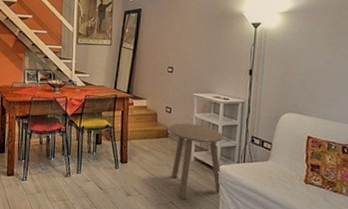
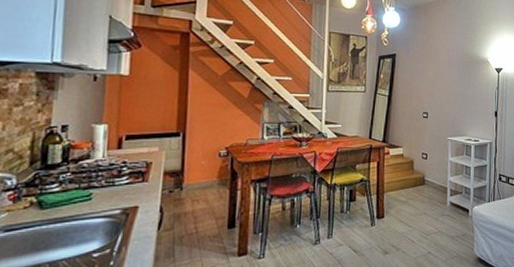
side table: present [168,123,223,200] -> none [424,168,476,248]

